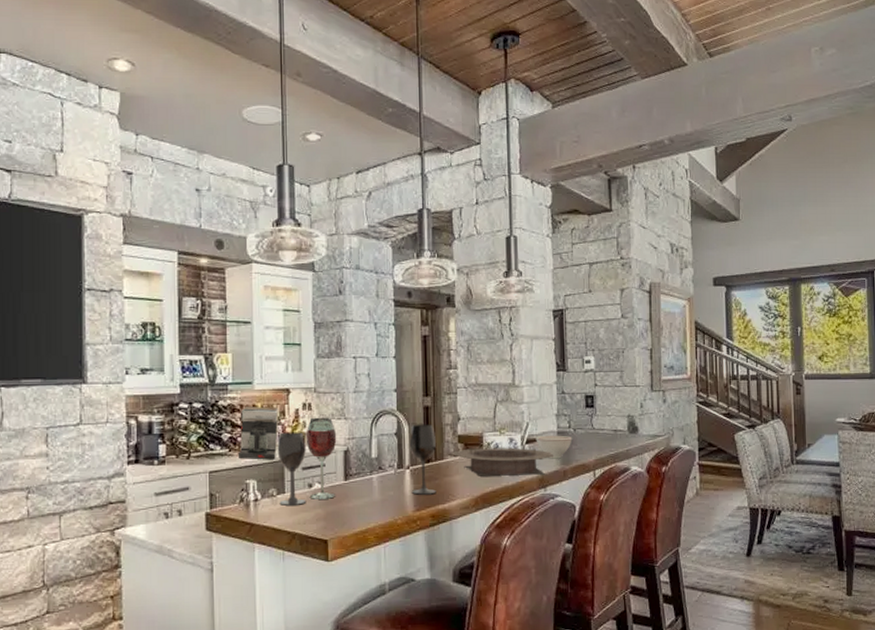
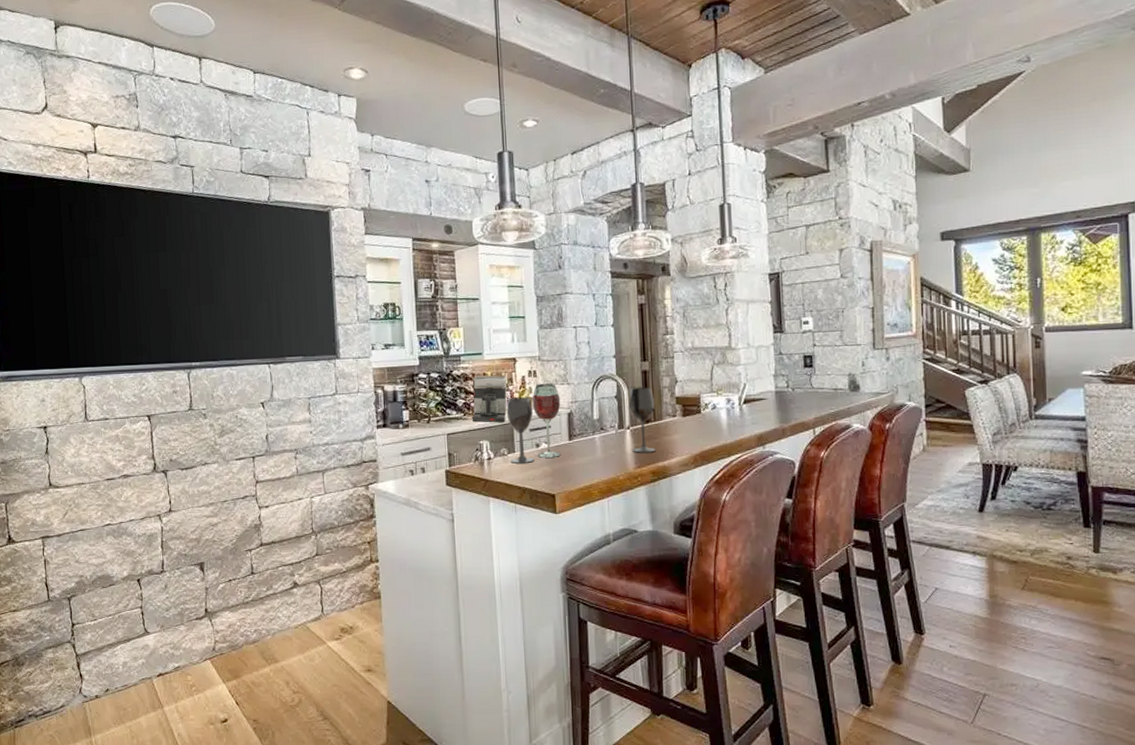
bowl: present [453,445,554,476] -> none [672,405,773,435]
bowl: present [535,435,572,459] -> none [753,394,791,418]

